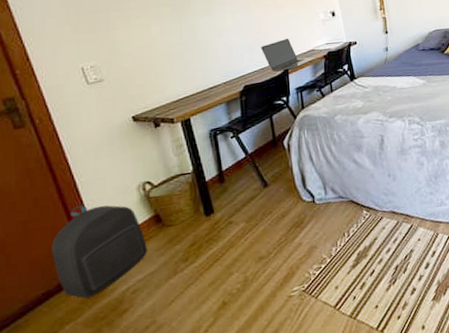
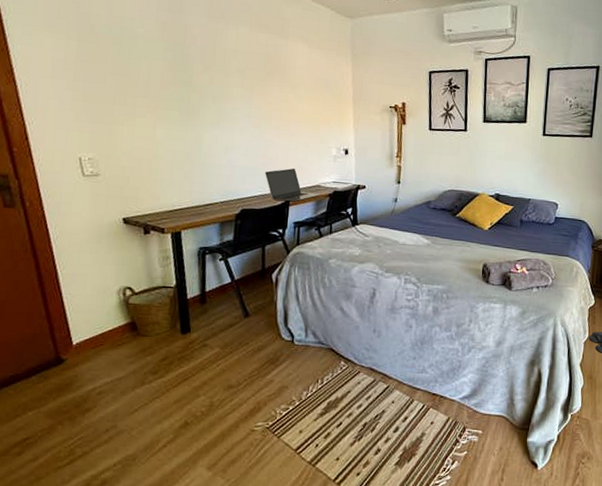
backpack: present [52,205,147,299] -> none [24,298,119,390]

